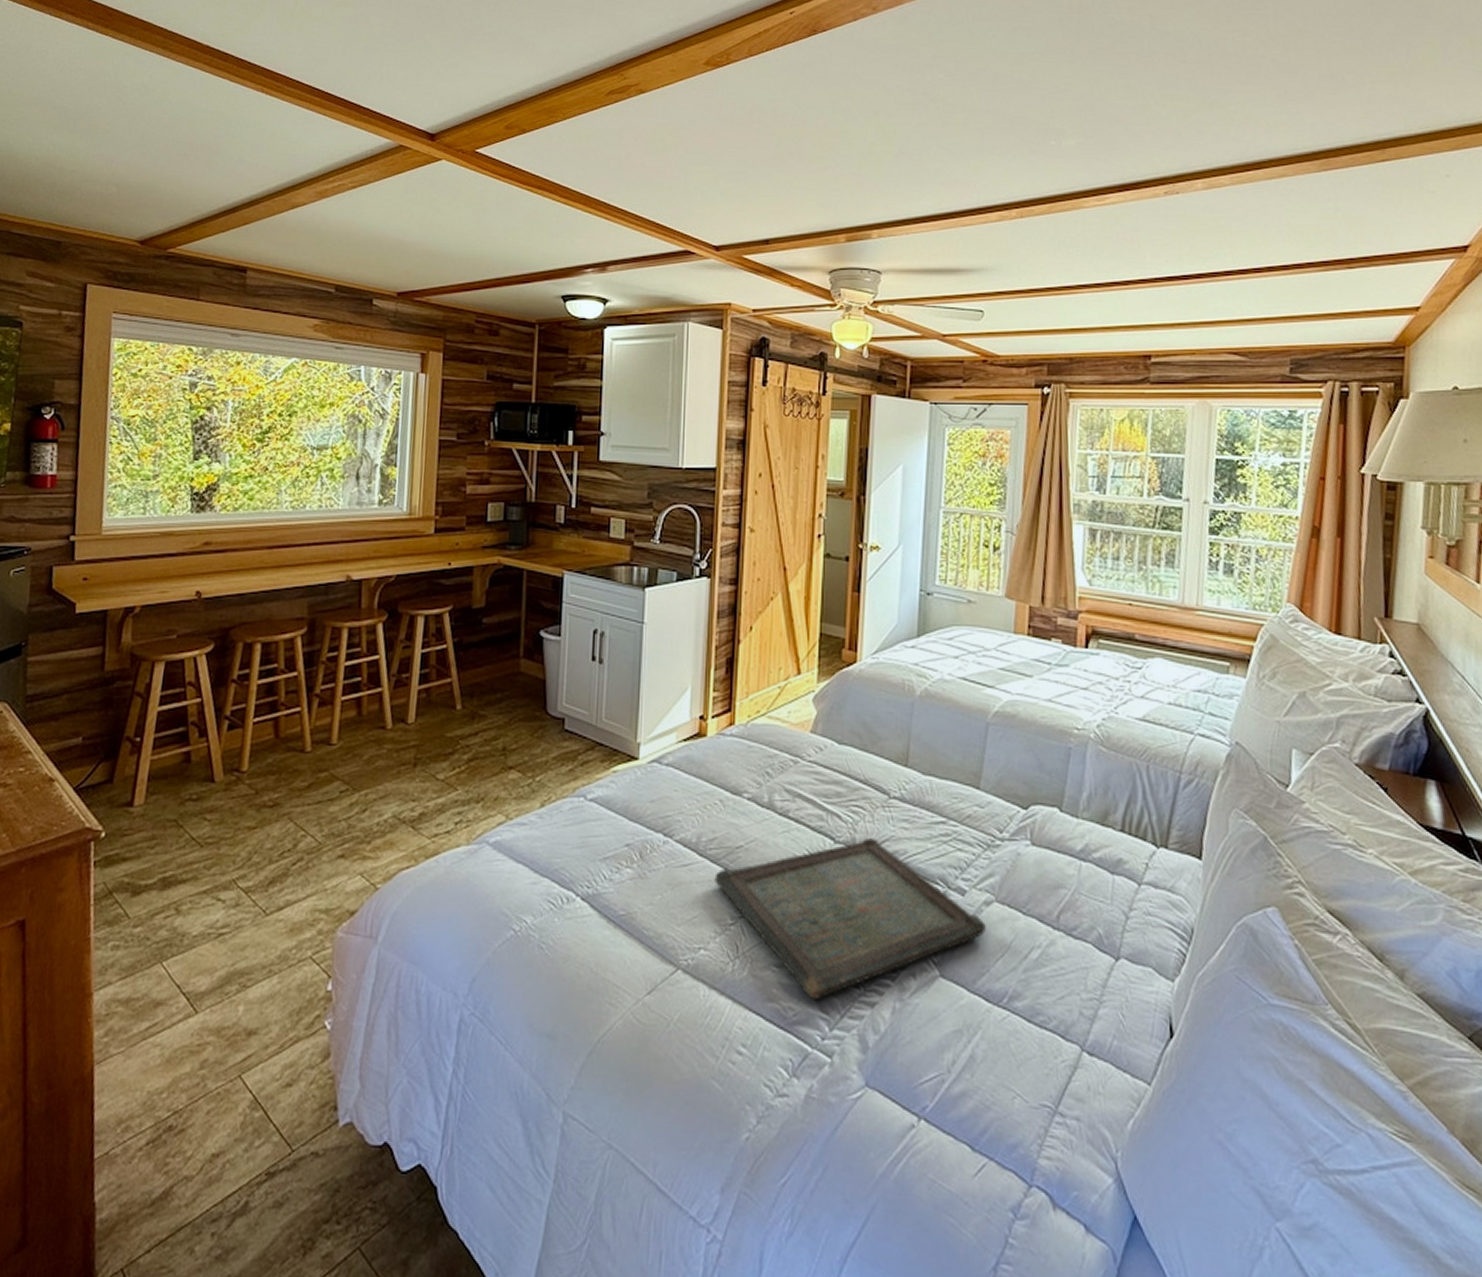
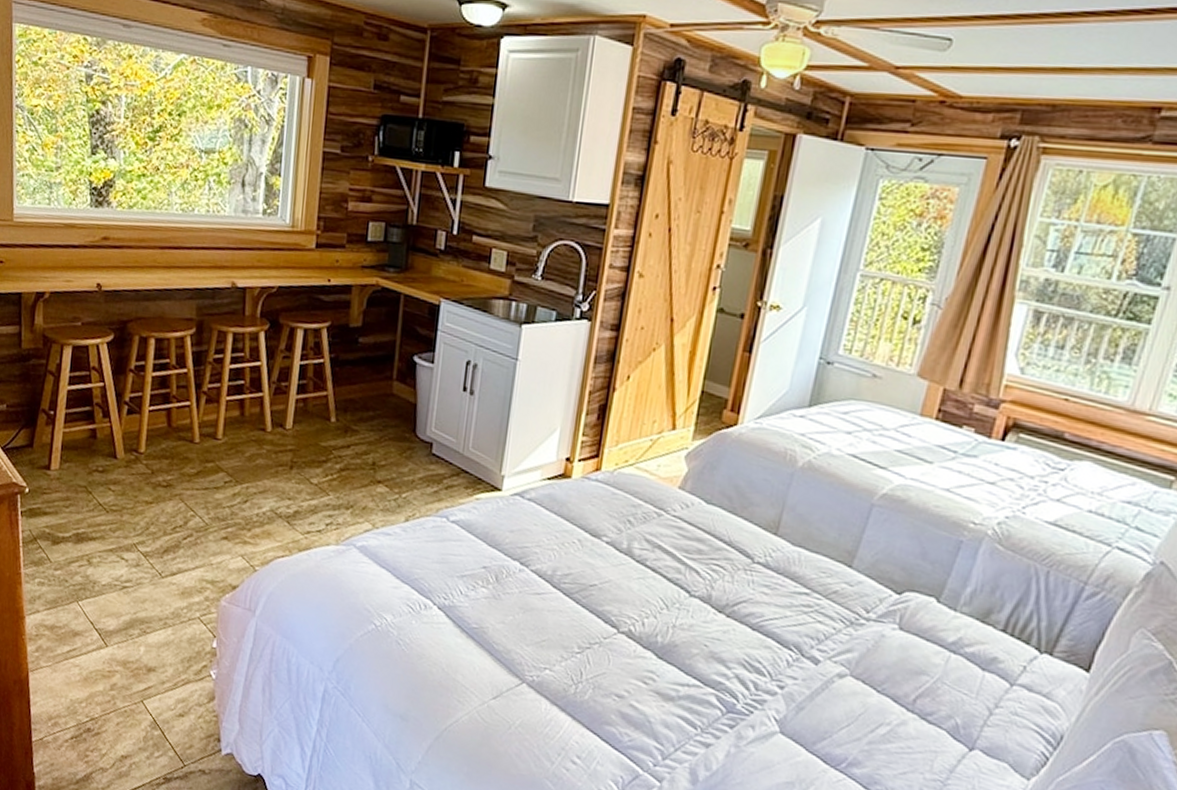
serving tray: present [714,838,986,1001] -> none [565,597,836,732]

